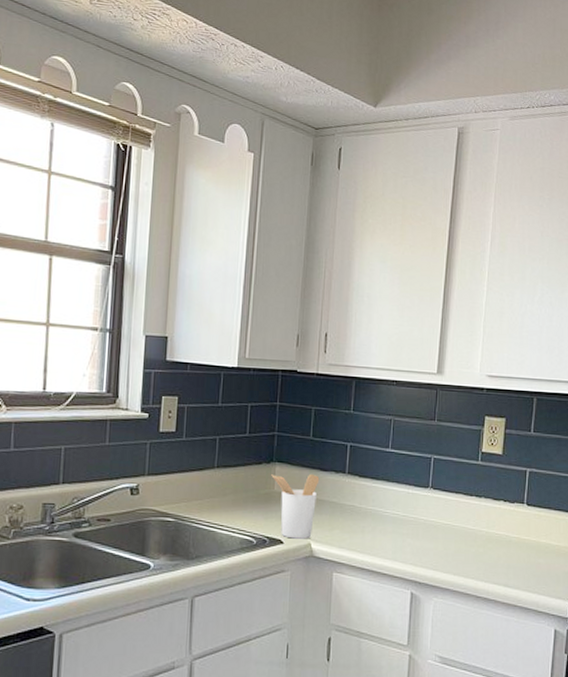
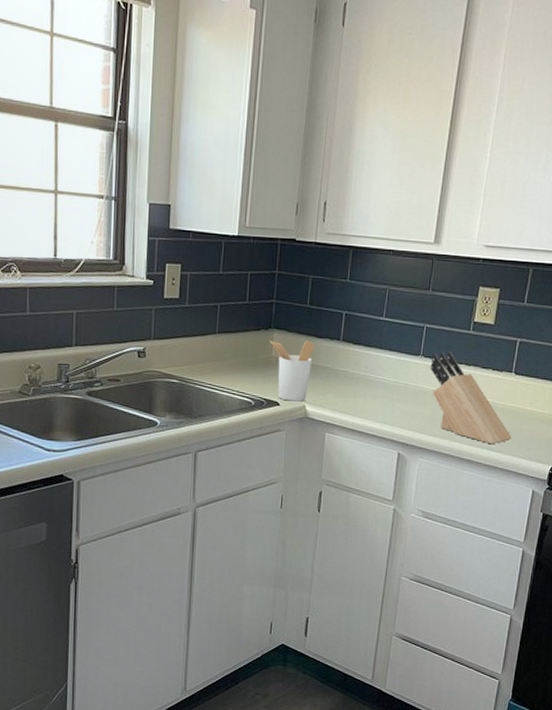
knife block: none [440,482,529,581] -> present [430,351,512,445]

